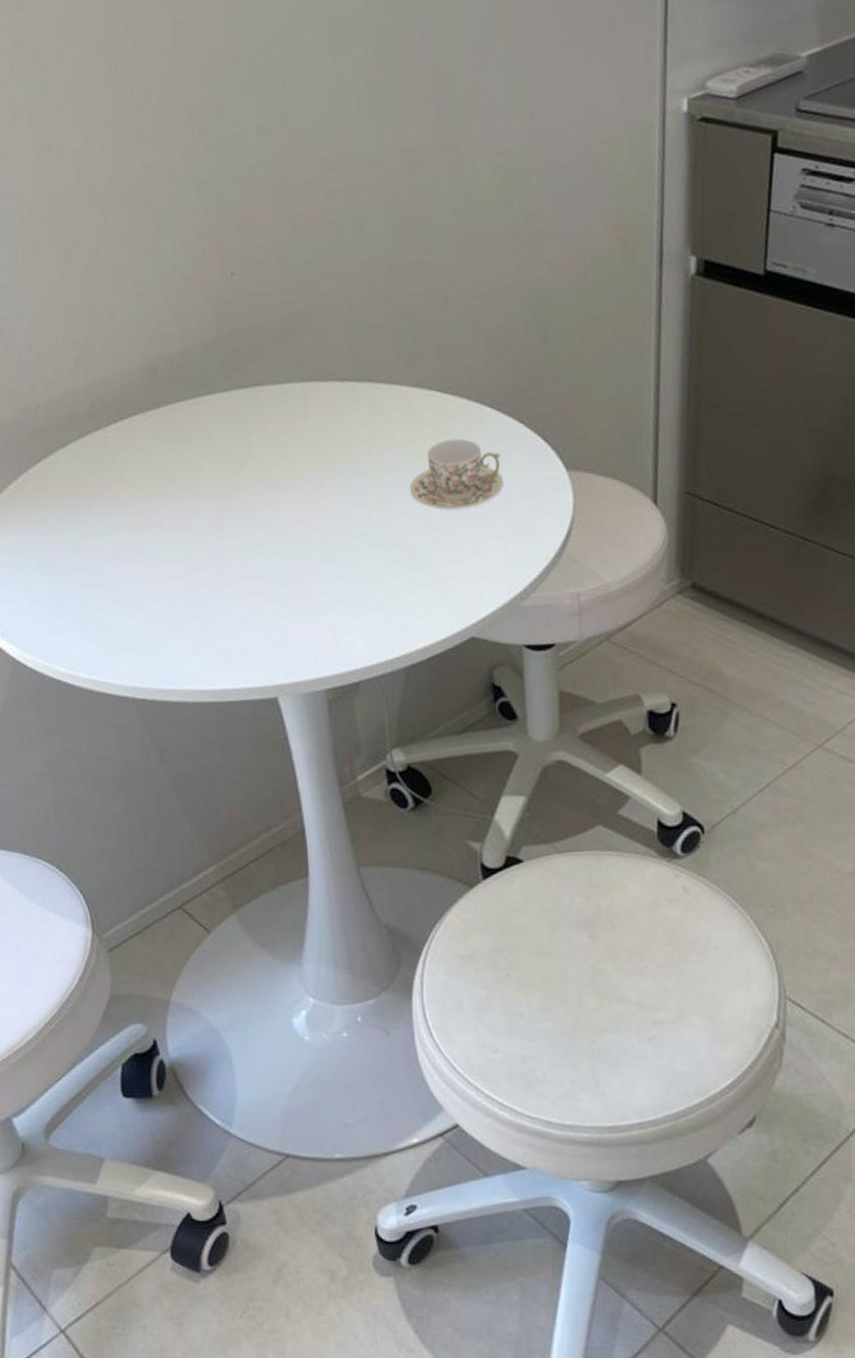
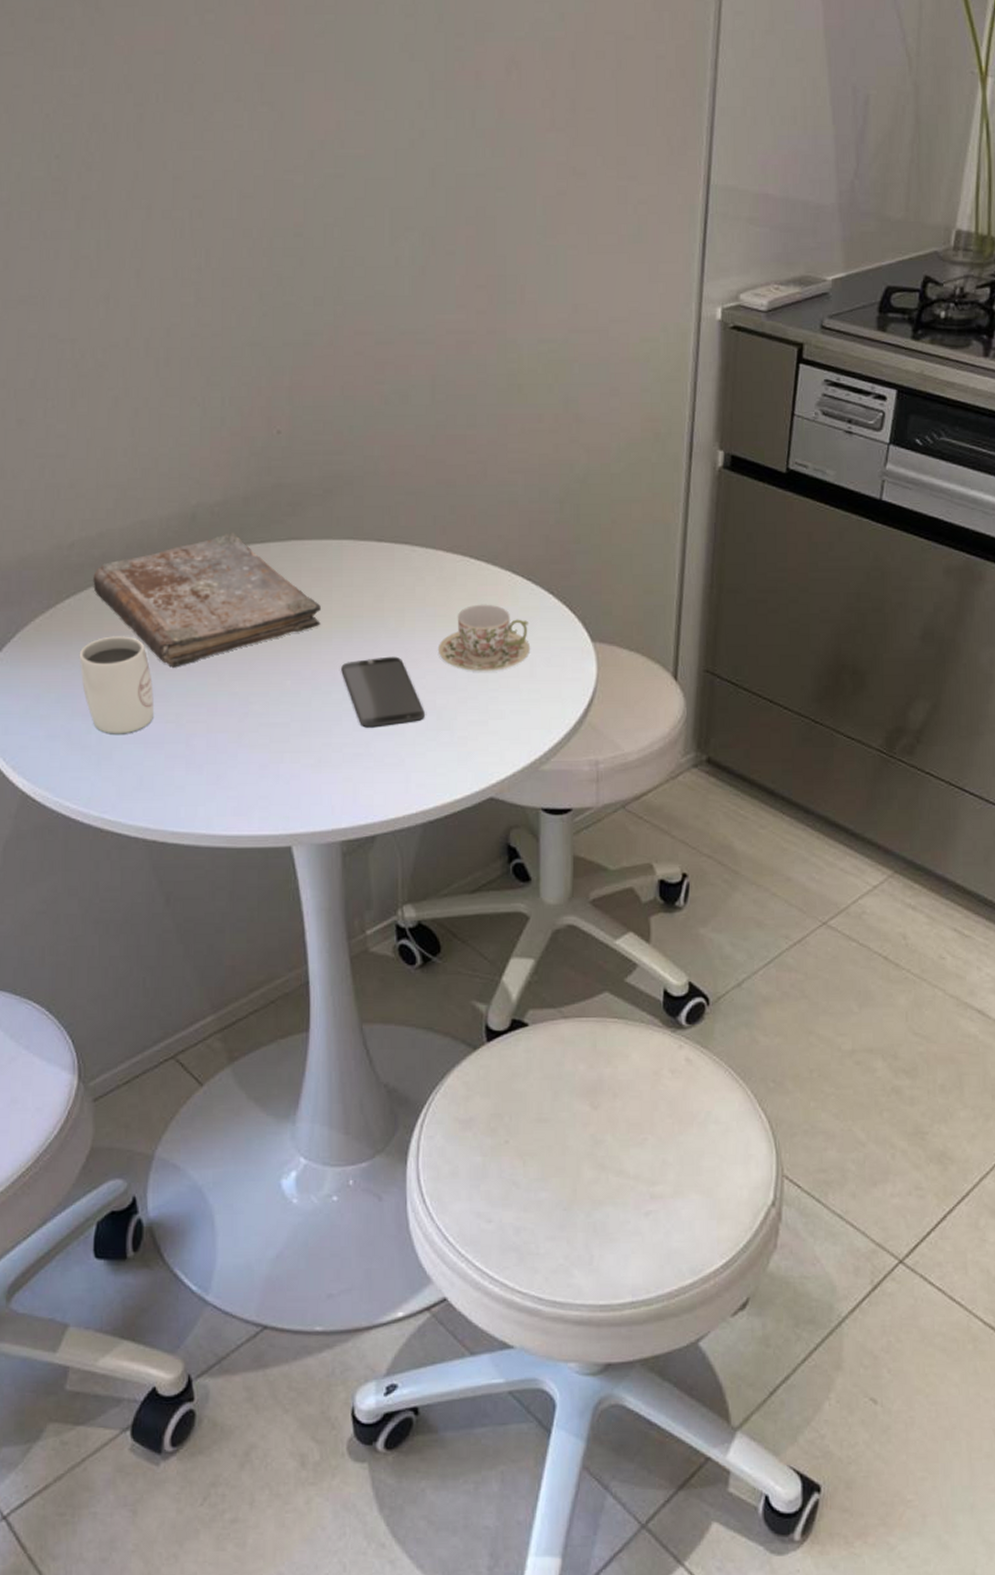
mug: none [54,496,132,597] -> present [79,636,154,734]
book: none [61,383,290,526] -> present [93,533,321,668]
smartphone: none [313,499,401,574] -> present [341,656,425,728]

